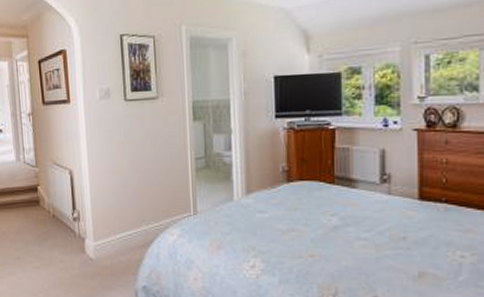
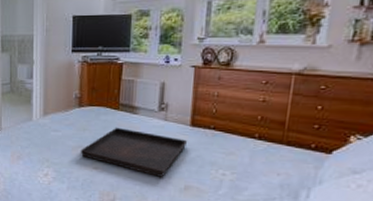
serving tray: none [291,204,418,263] -> present [80,127,188,177]

